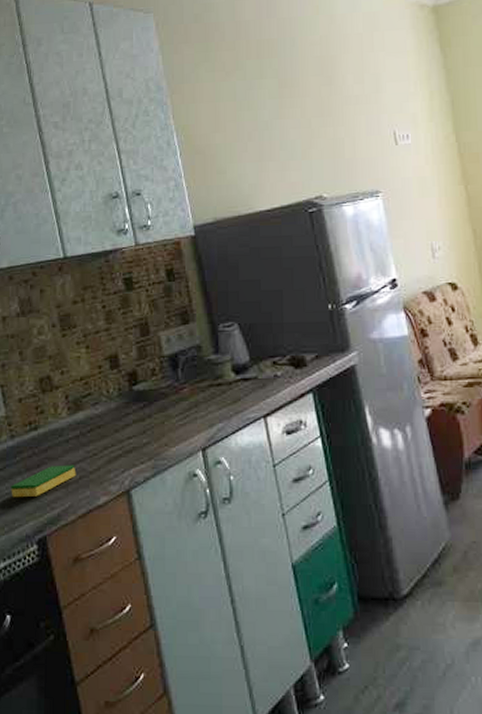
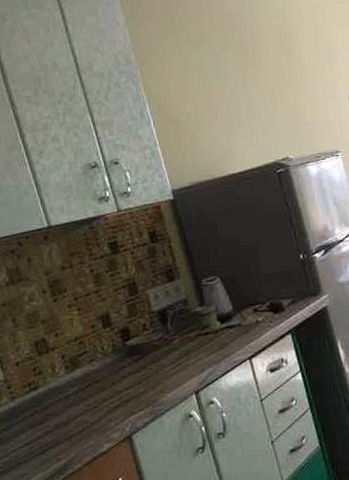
dish sponge: present [11,465,76,498] -> none [16,418,79,454]

